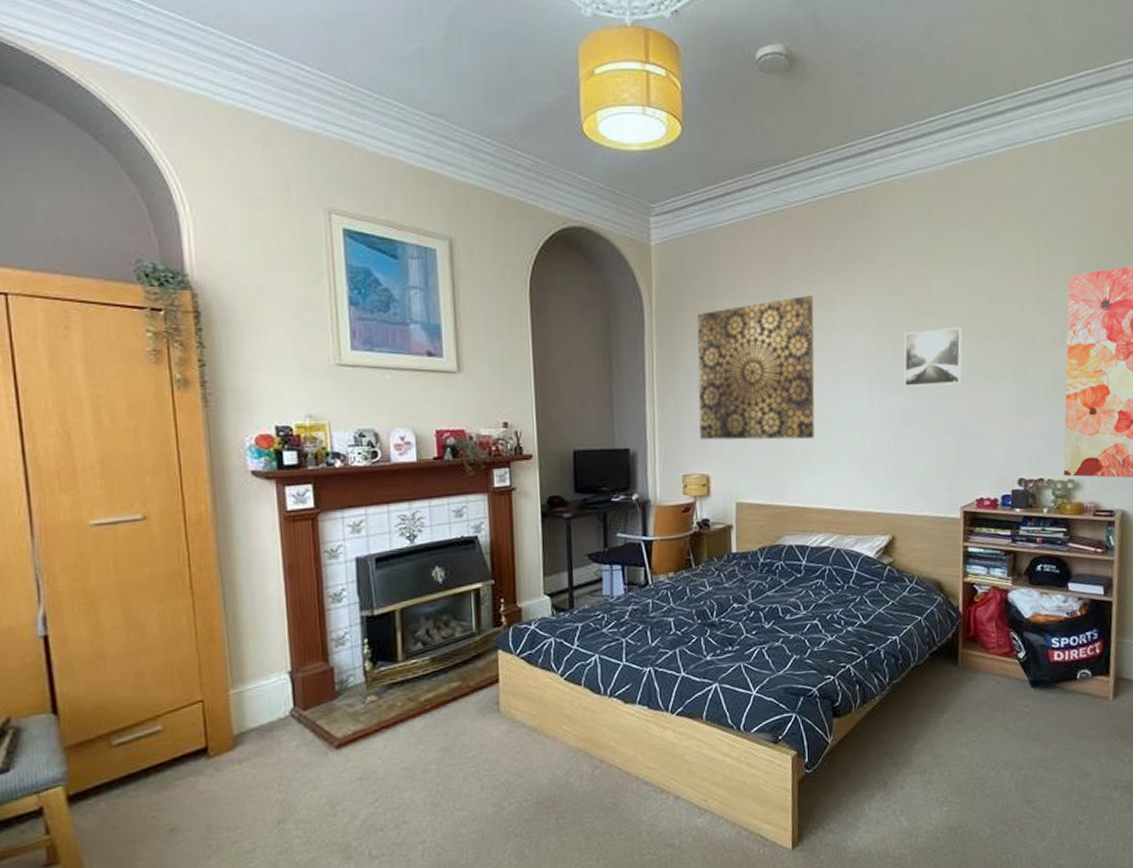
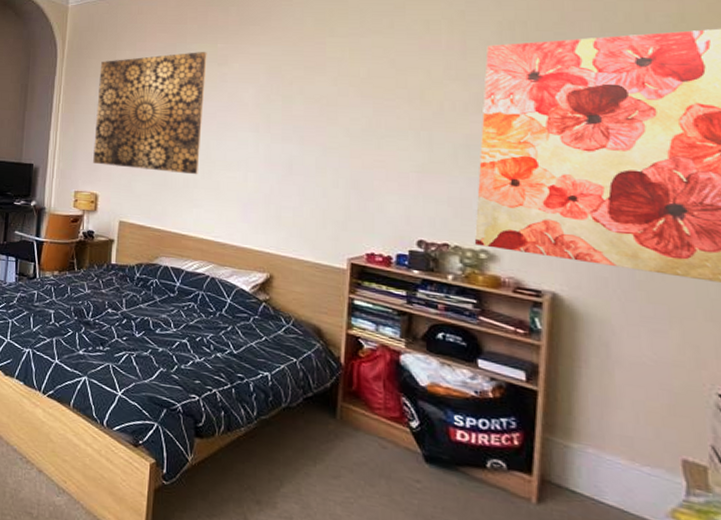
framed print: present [904,327,962,386] -> none [293,87,358,141]

